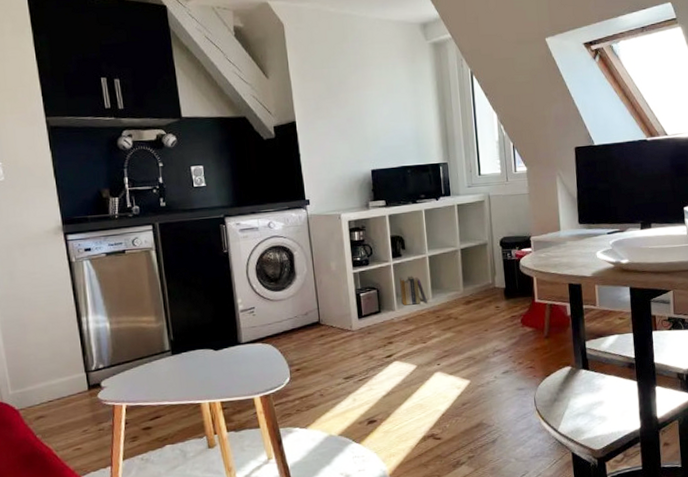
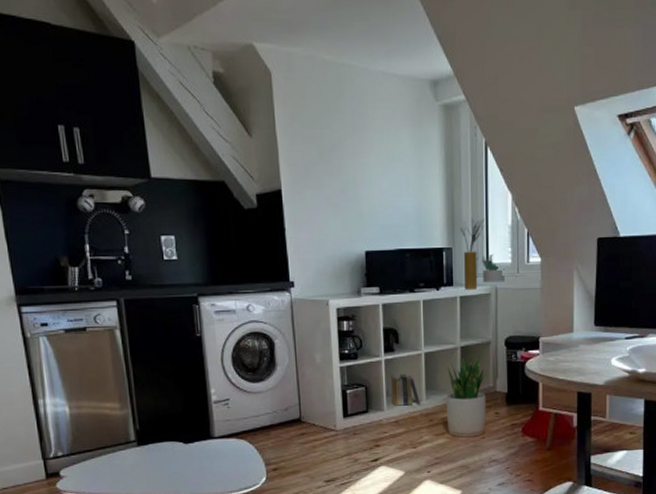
planter: none [450,255,488,331] -> present [446,355,487,438]
vase: none [453,135,475,199] -> present [460,217,485,290]
succulent plant: none [474,166,496,192] -> present [481,254,505,283]

